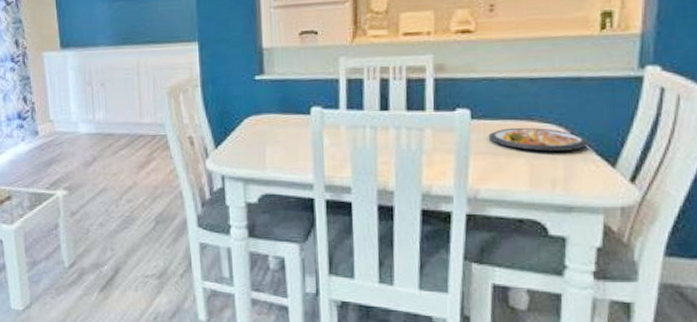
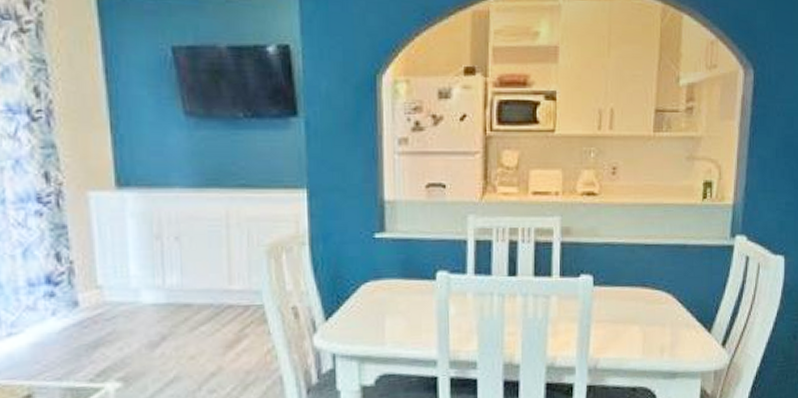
dish: present [488,127,588,152] -> none [608,294,690,319]

